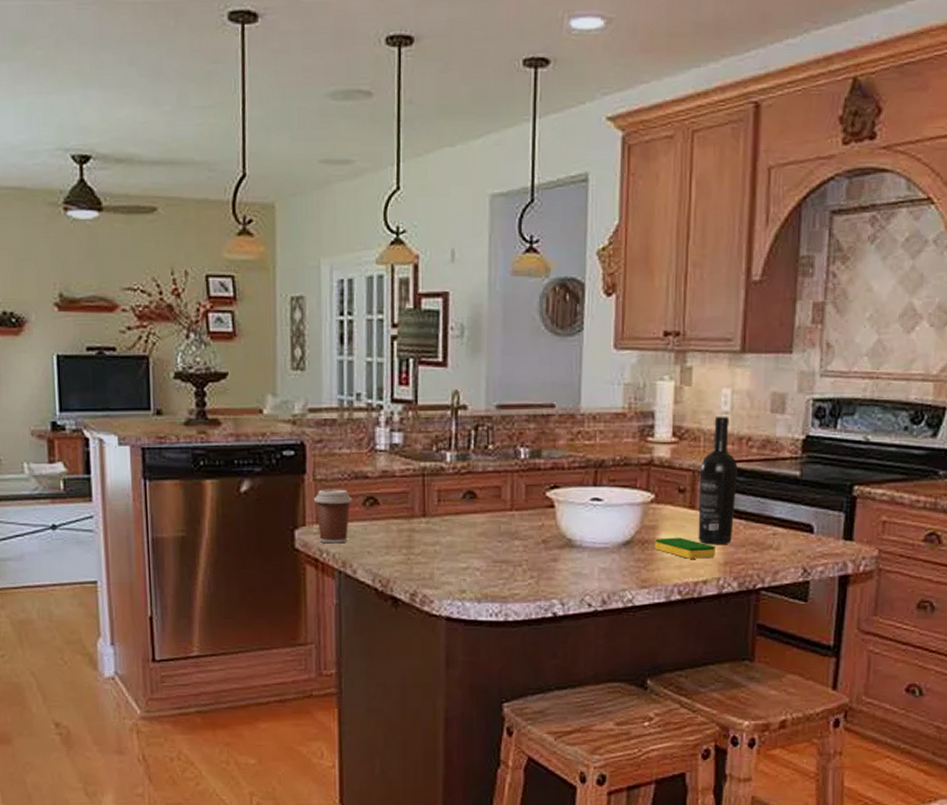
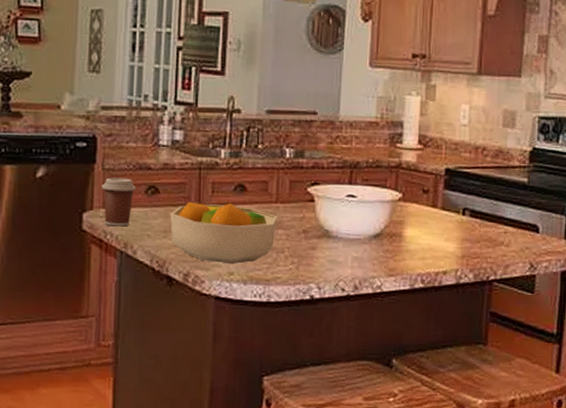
fruit bowl: none [392,512,513,581] -> present [170,201,278,265]
dish sponge: present [655,537,715,559] -> none [402,232,454,252]
wine bottle: present [698,417,738,544] -> none [439,129,474,239]

